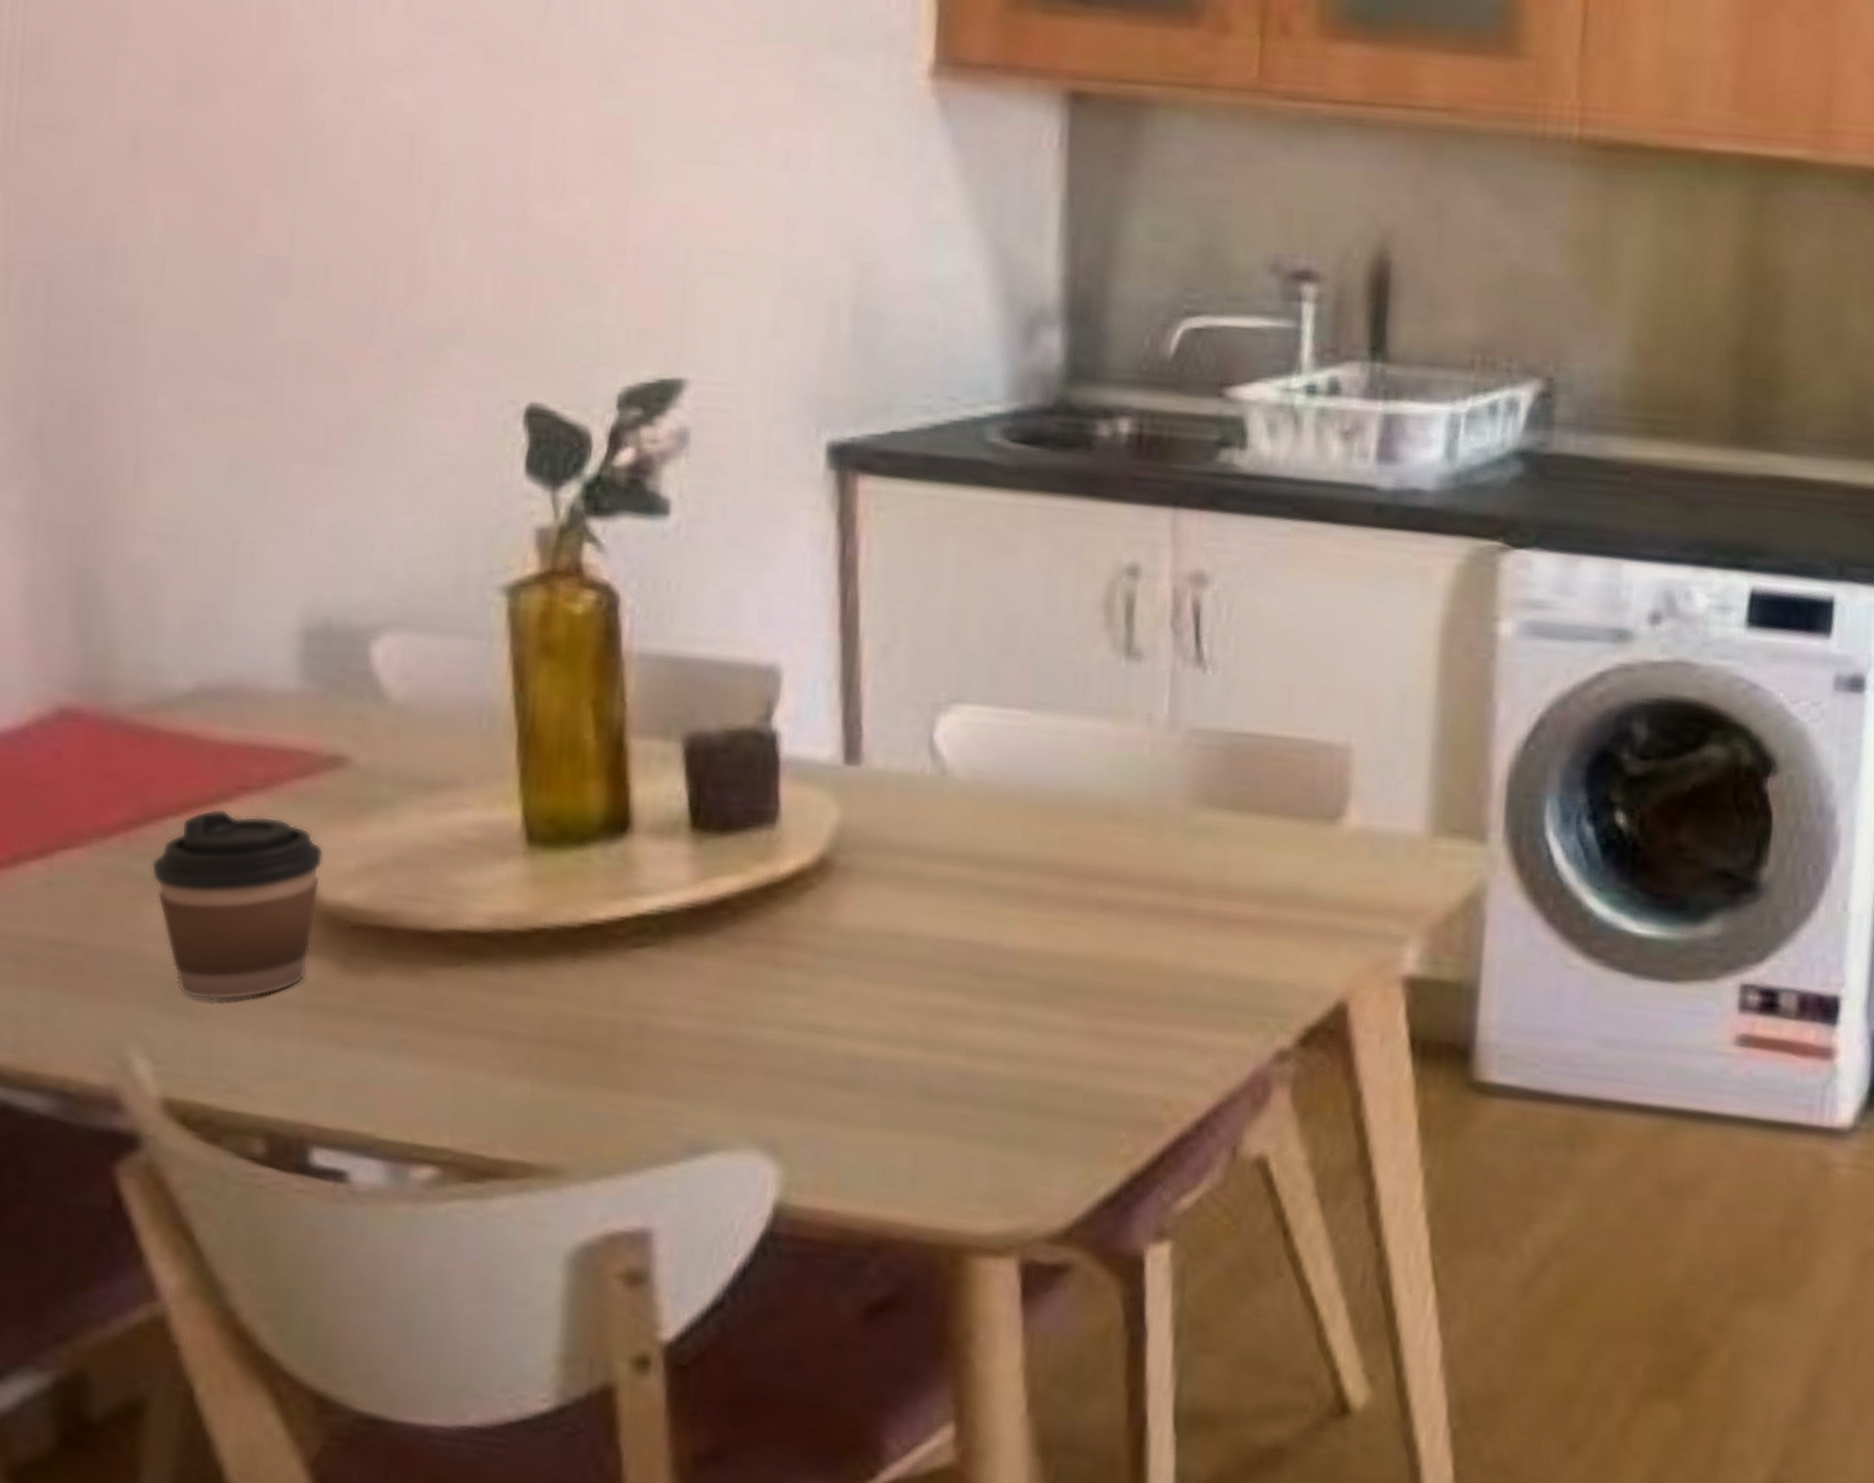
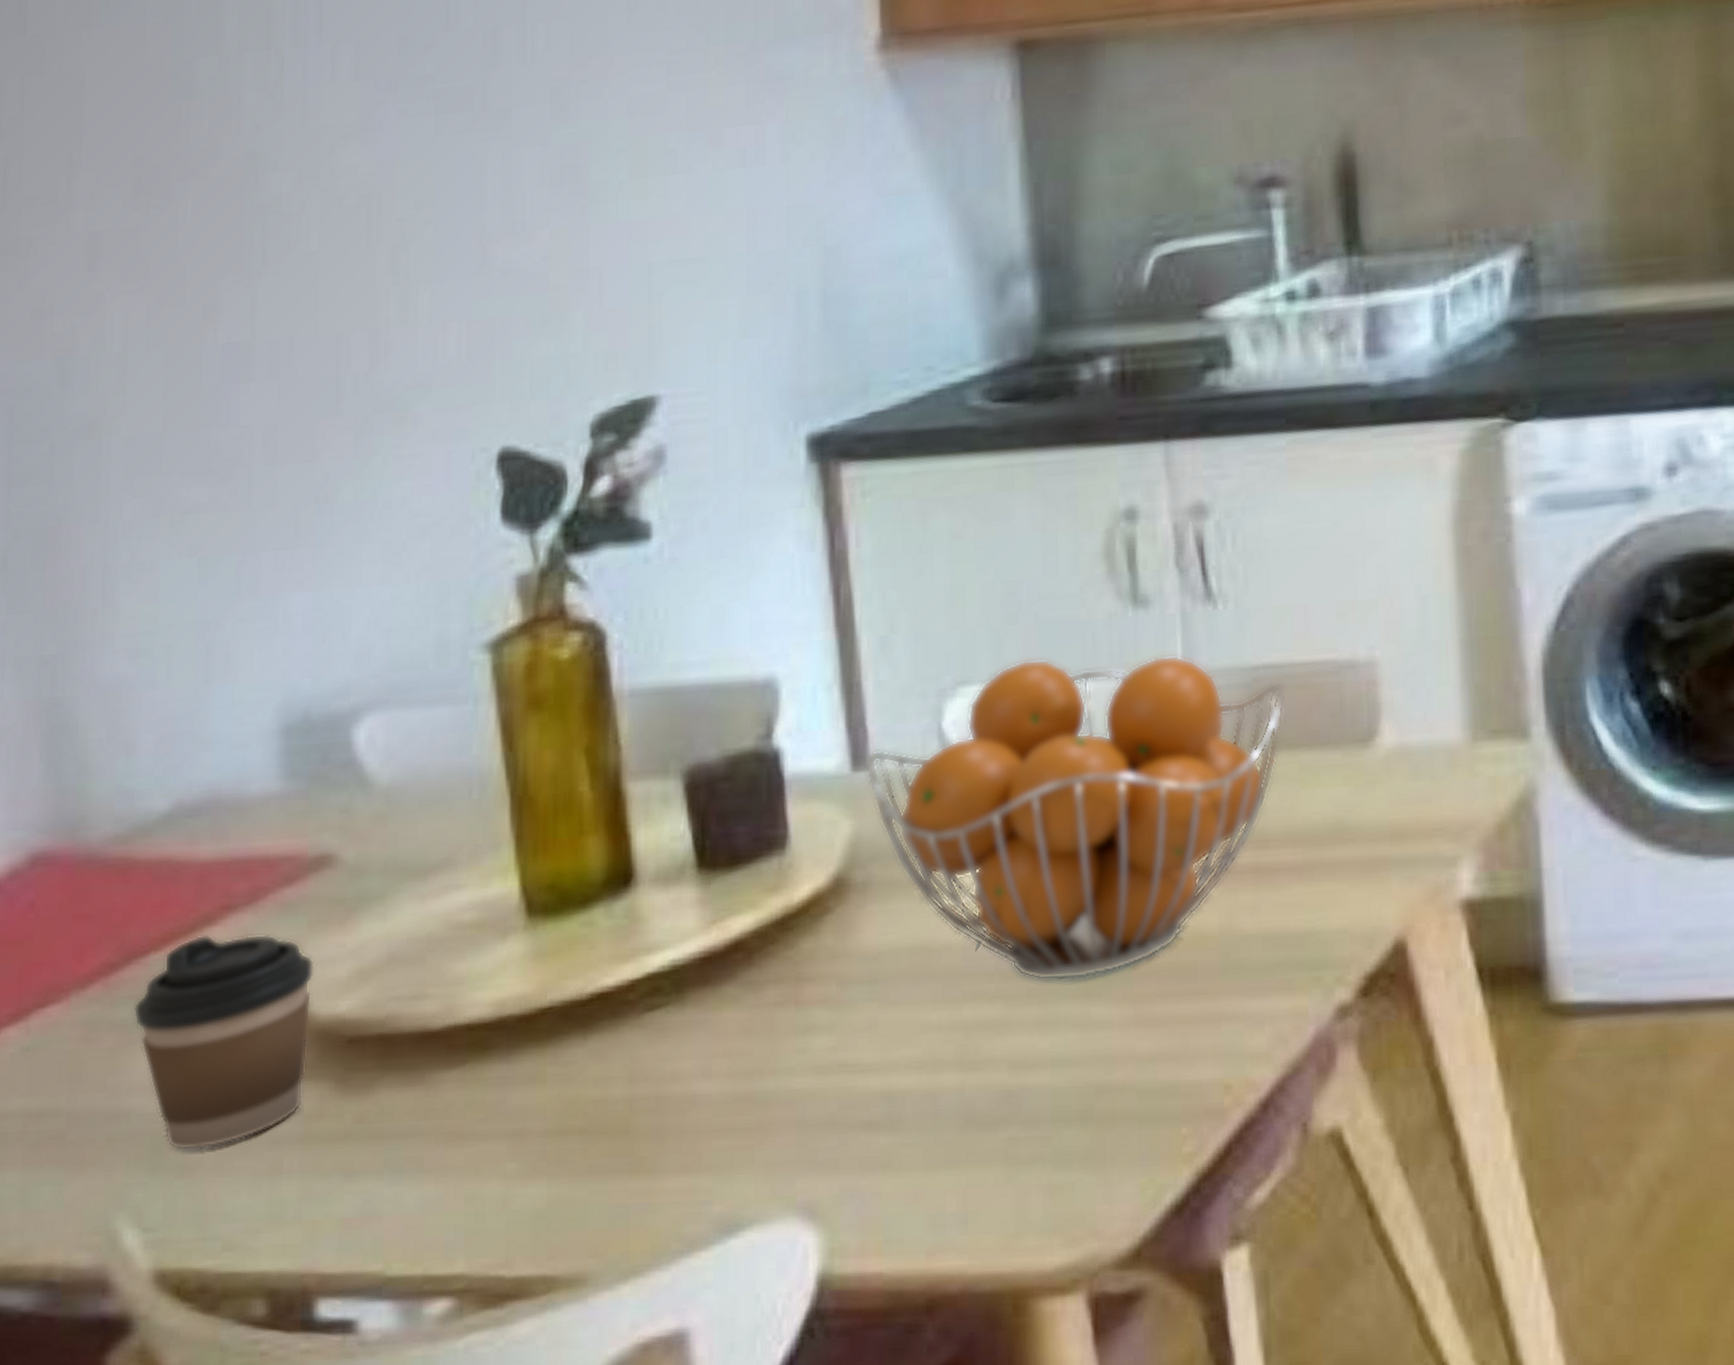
fruit basket: none [856,689,1263,987] -> present [864,655,1287,982]

